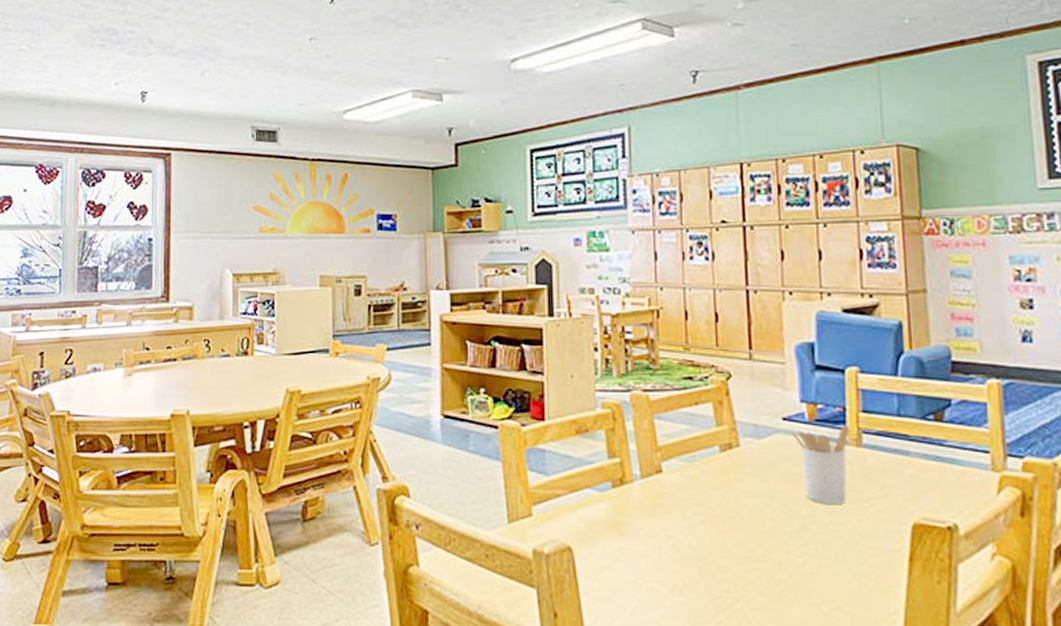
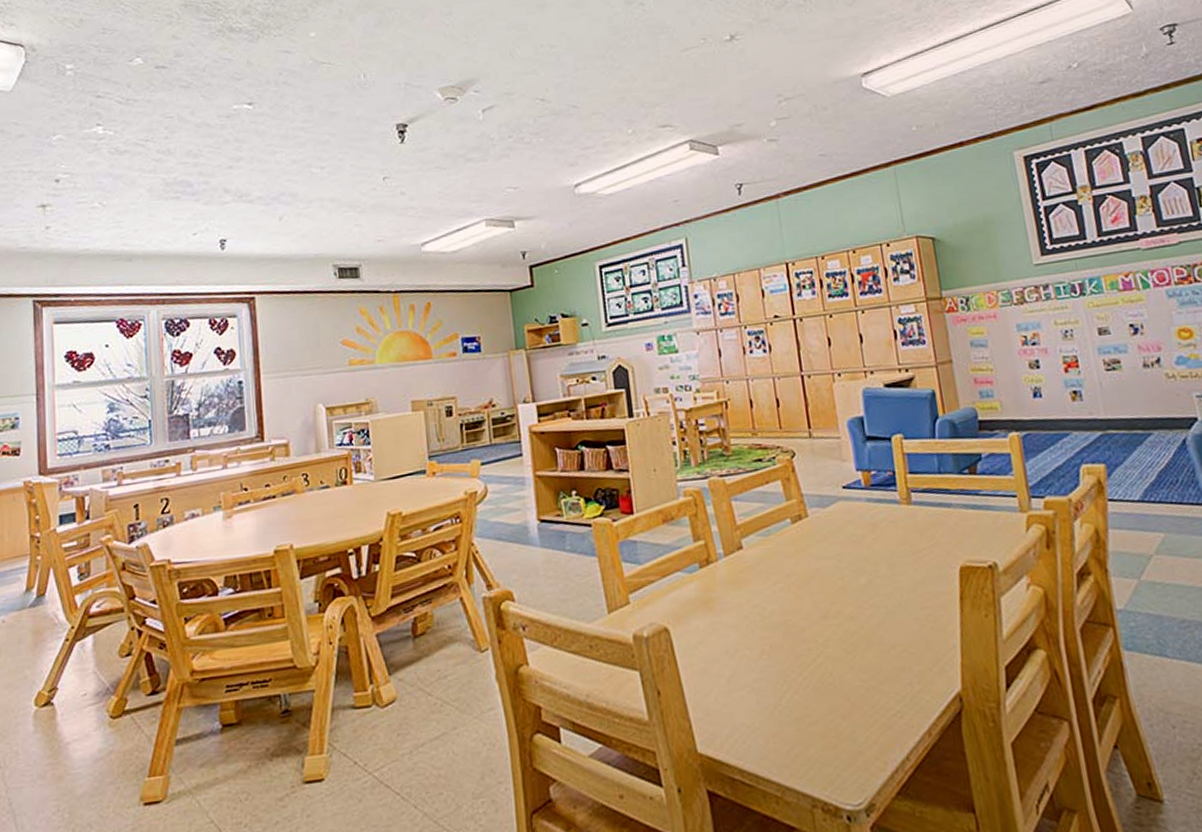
utensil holder: present [790,426,850,504] -> none [850,487,904,559]

